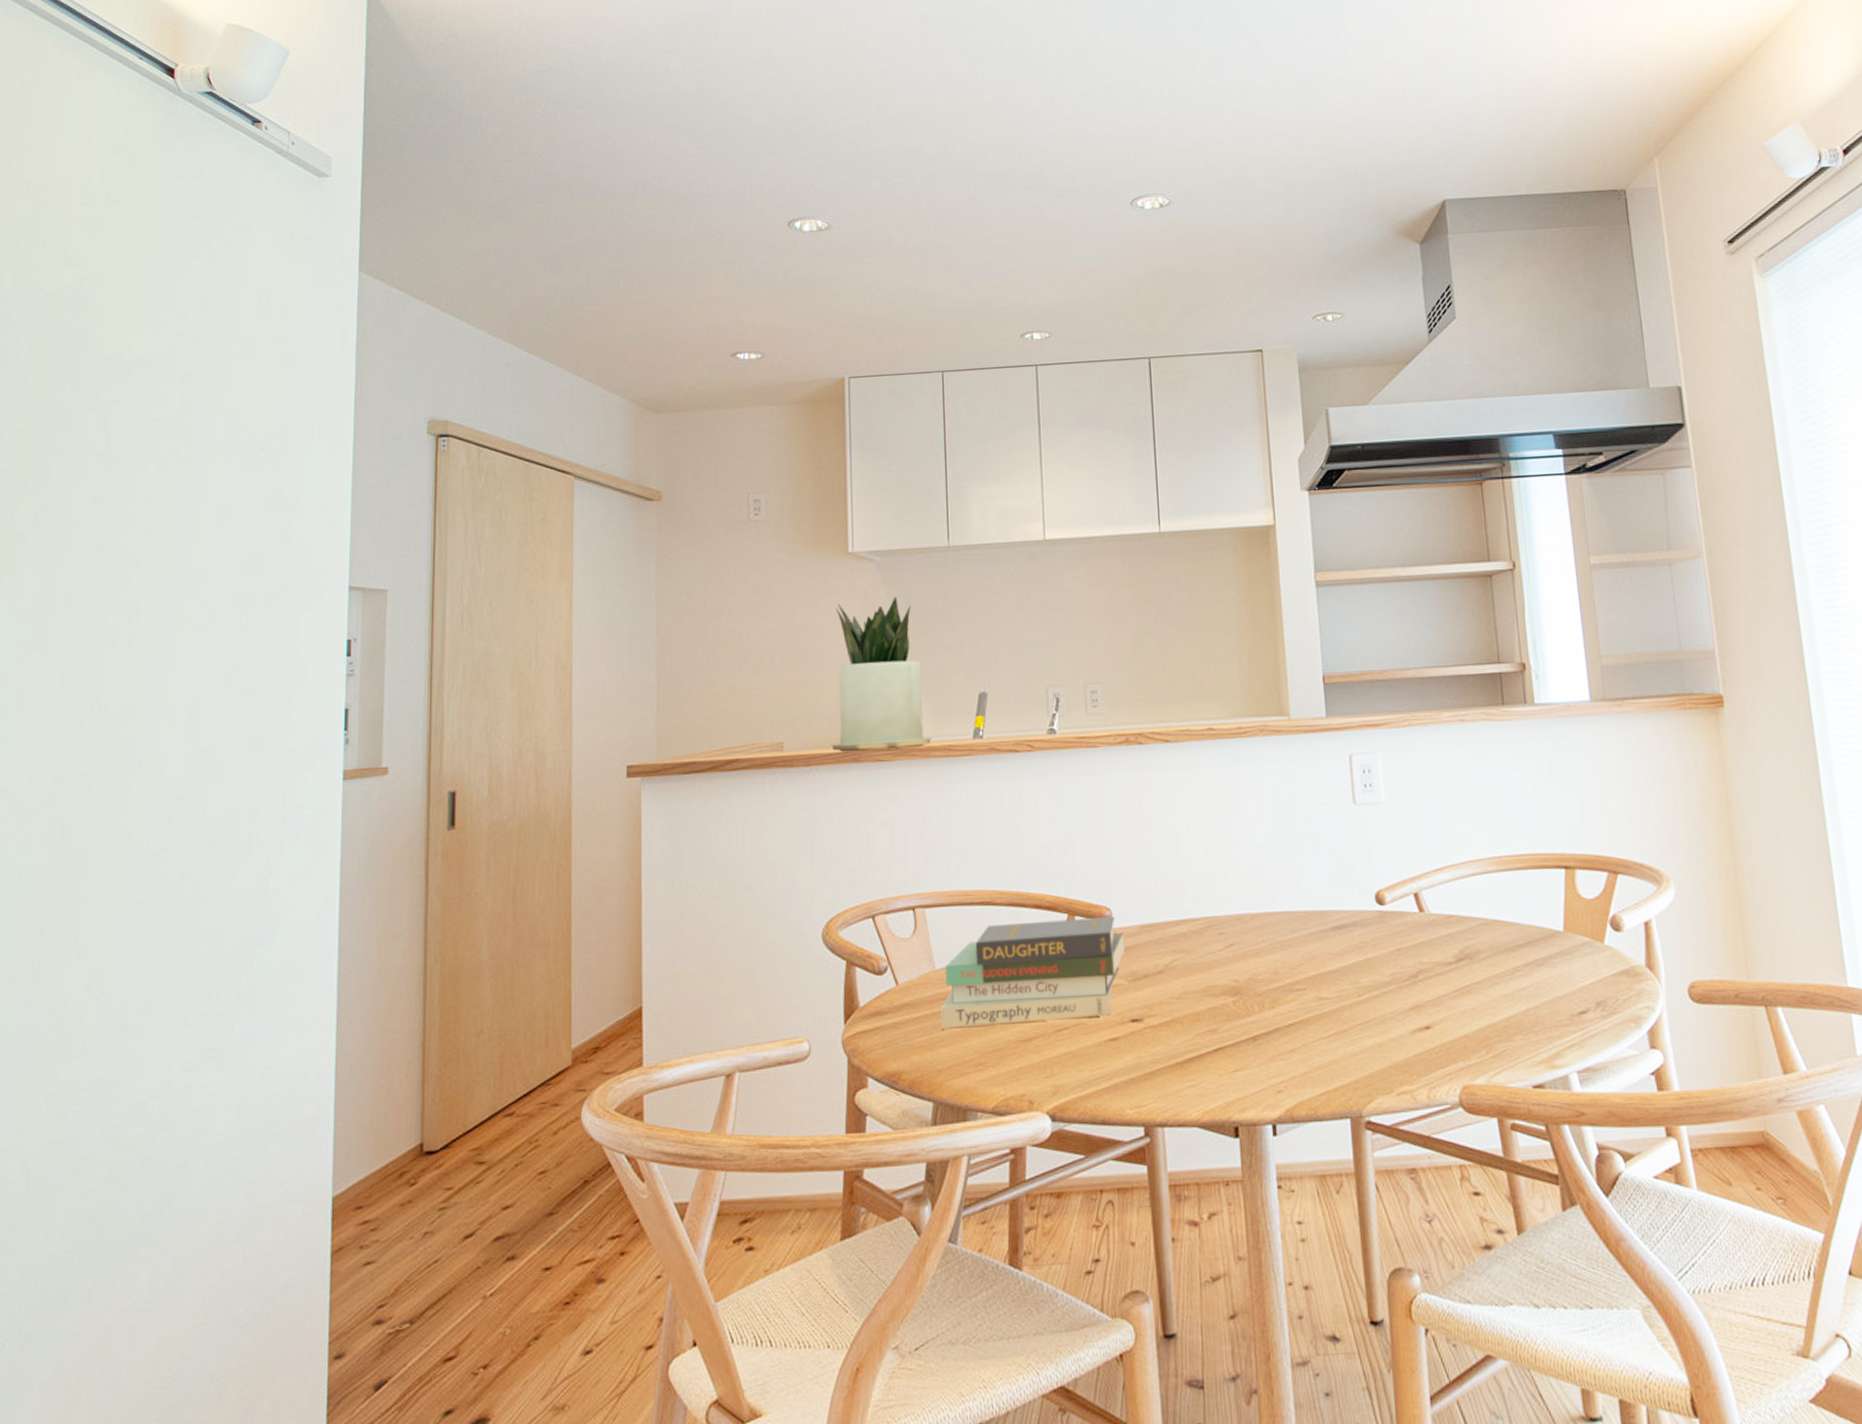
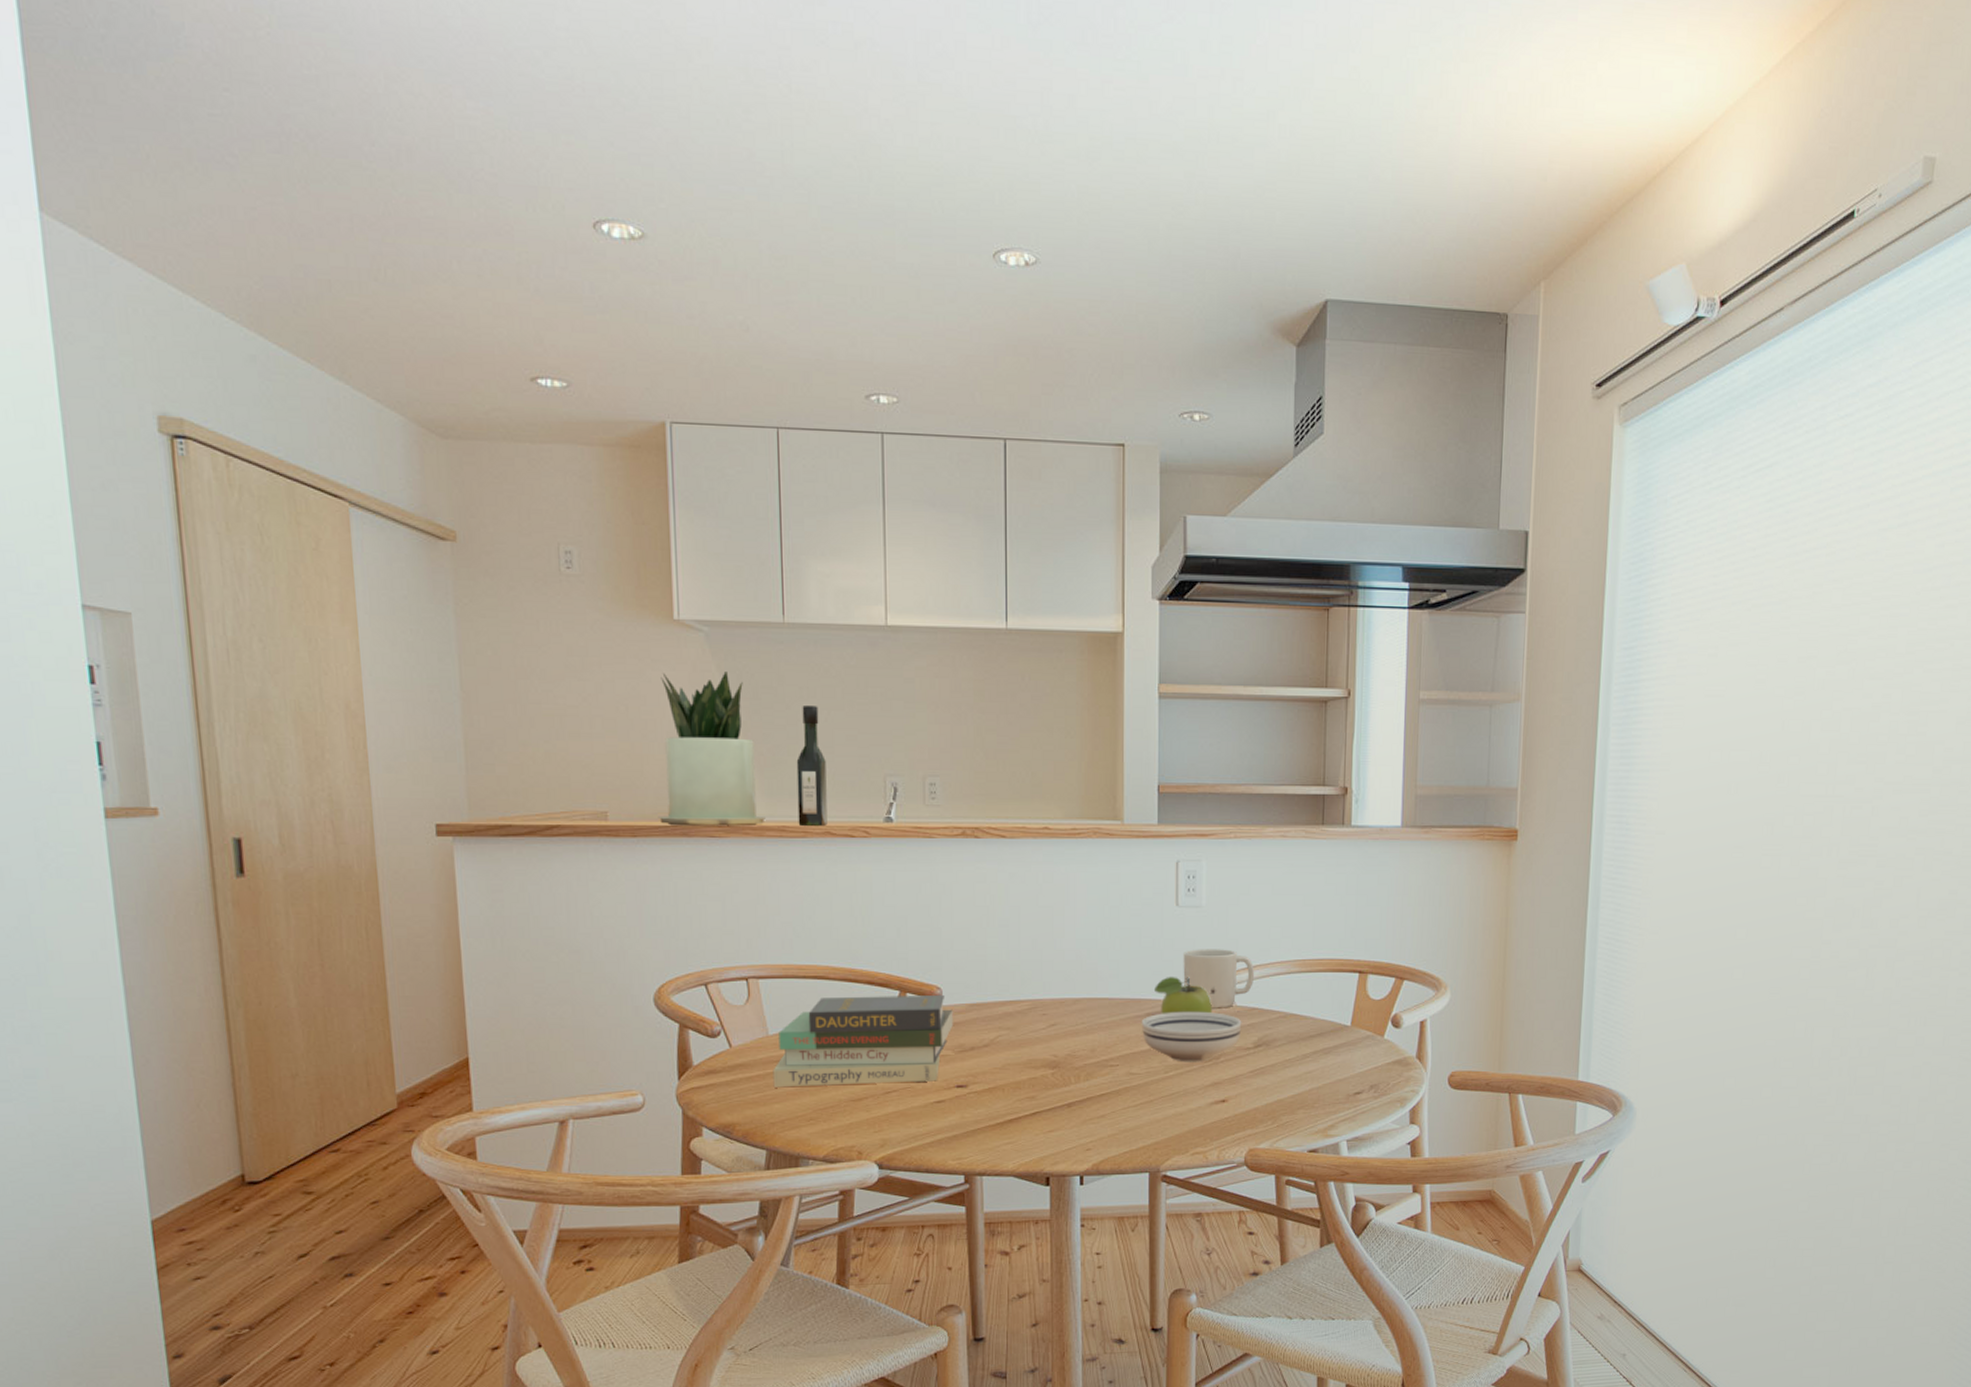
bottle: none [961,622,992,745] -> present [796,704,828,827]
bowl: none [1326,922,1440,983] -> present [1141,1011,1242,1062]
fruit: none [1338,882,1405,927] -> present [1154,976,1213,1014]
mug: none [1366,849,1448,920] -> present [1183,949,1255,1010]

